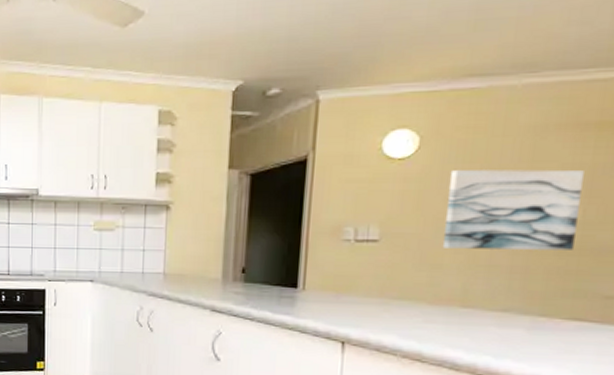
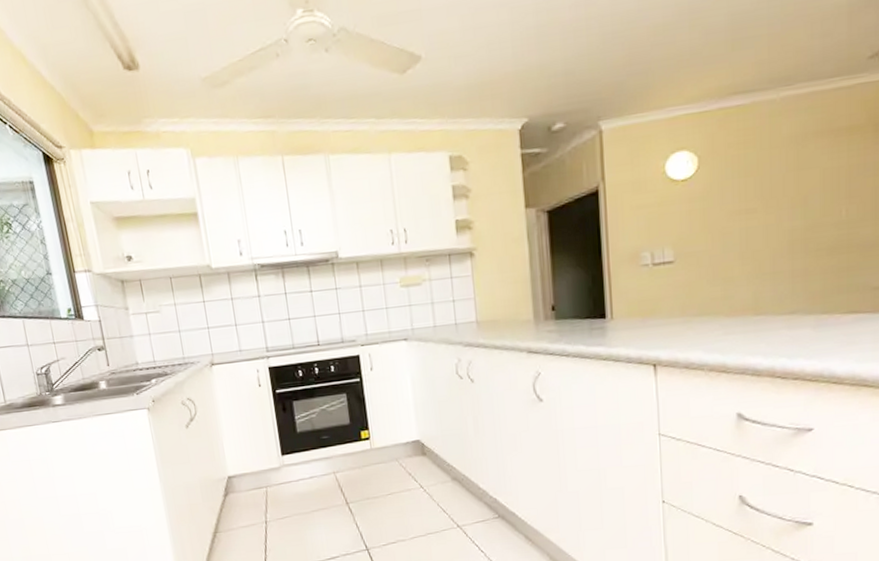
wall art: present [442,169,584,250] -> none [729,173,842,261]

